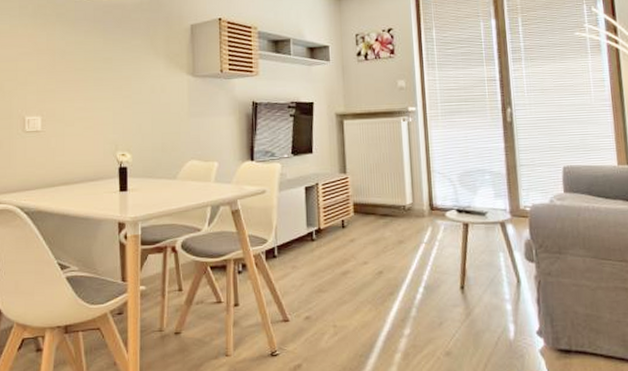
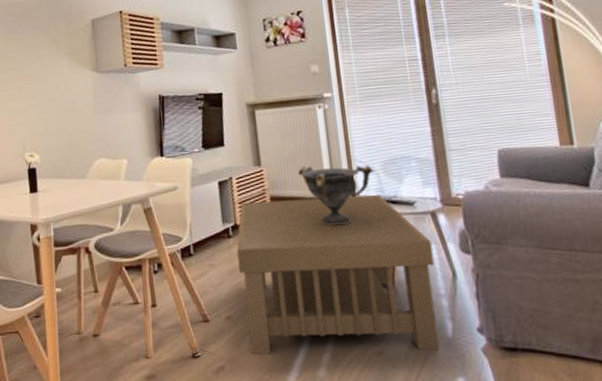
coffee table: none [319,205,502,354] -> present [237,195,440,355]
decorative bowl: none [380,175,452,233] -> present [297,165,375,226]

